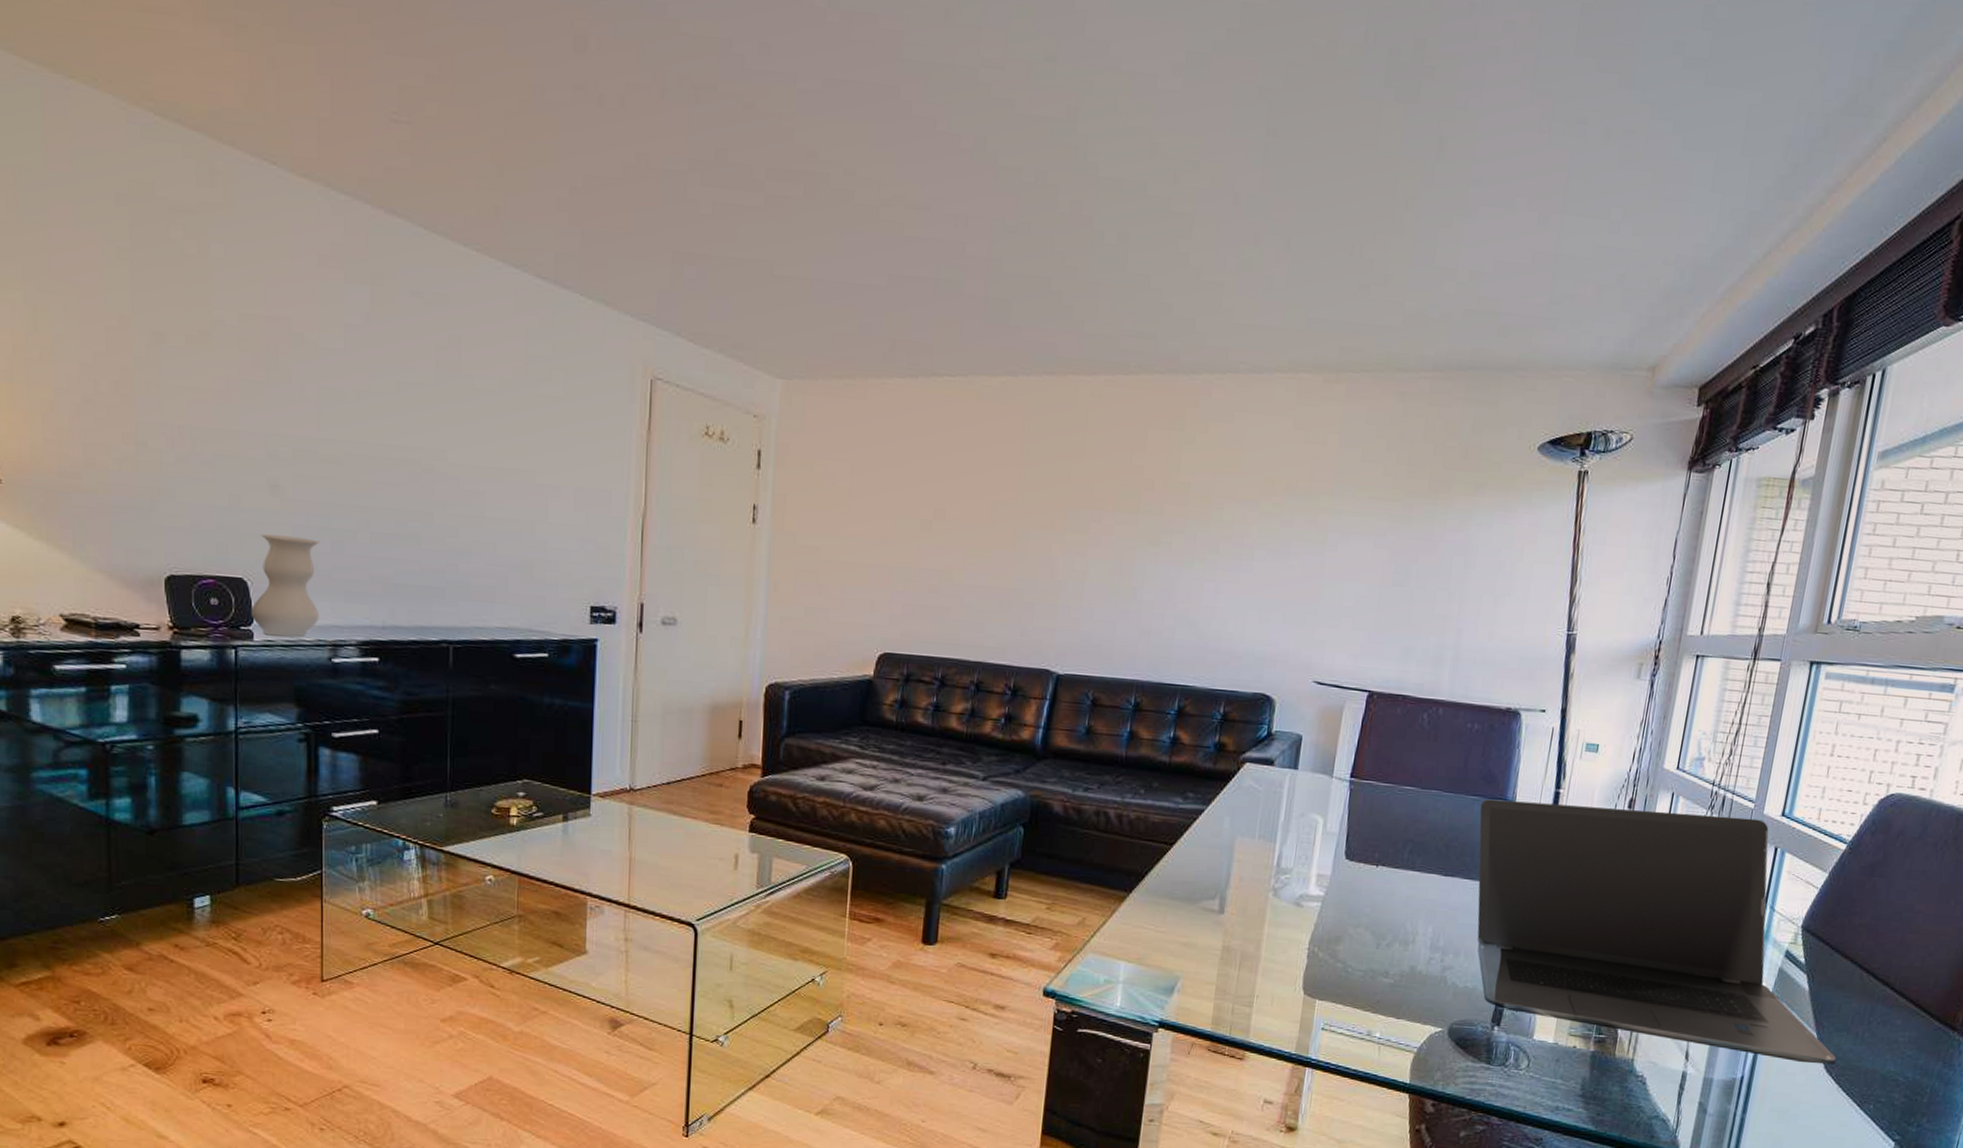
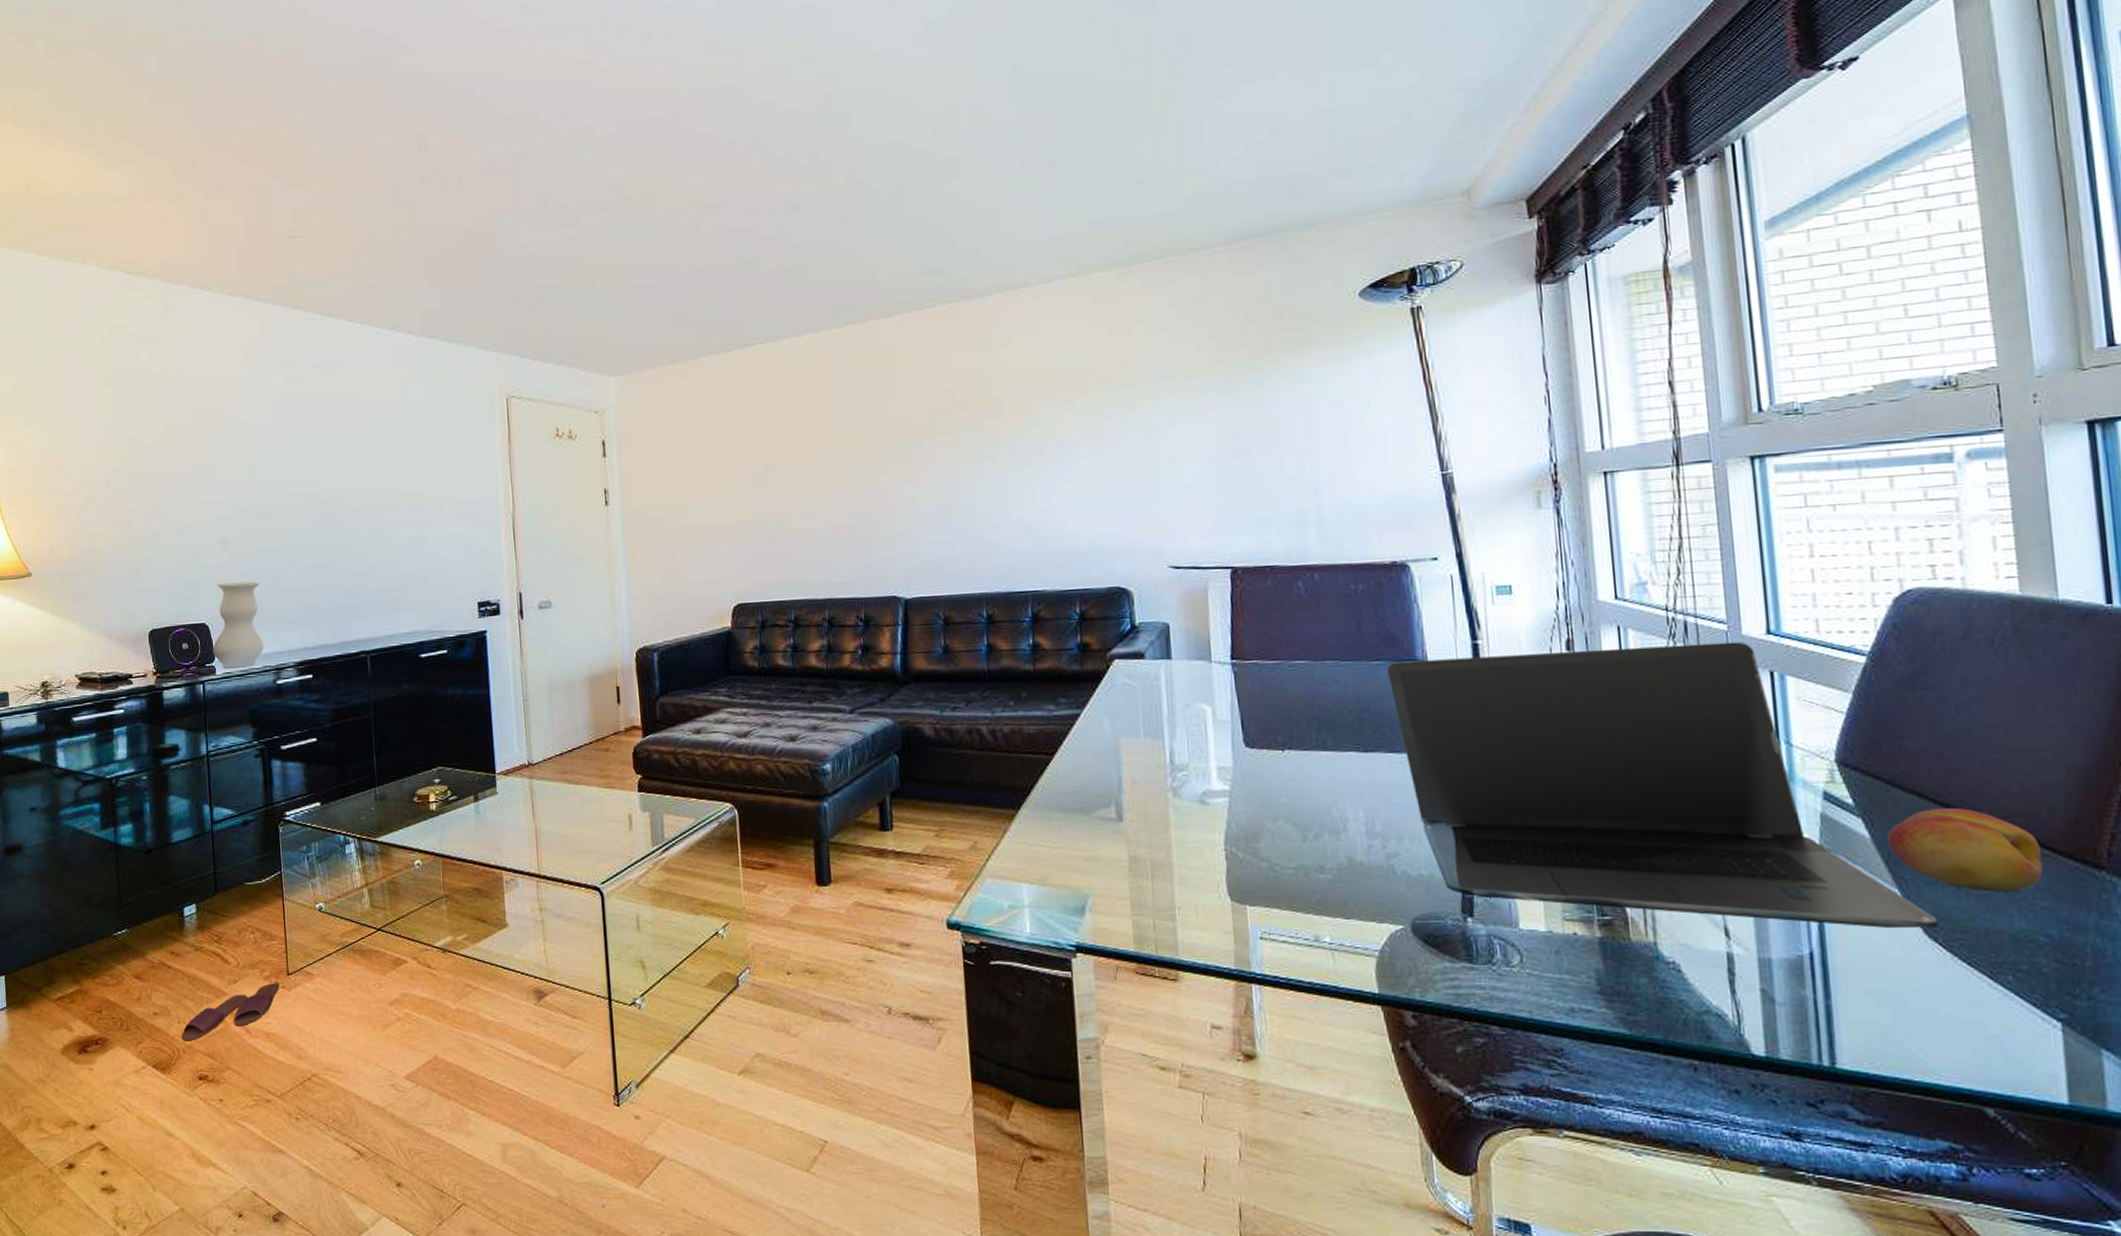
slippers: none [183,988,311,1042] -> present [181,983,280,1042]
fruit: none [1819,972,1921,1042] -> present [1886,808,2043,892]

